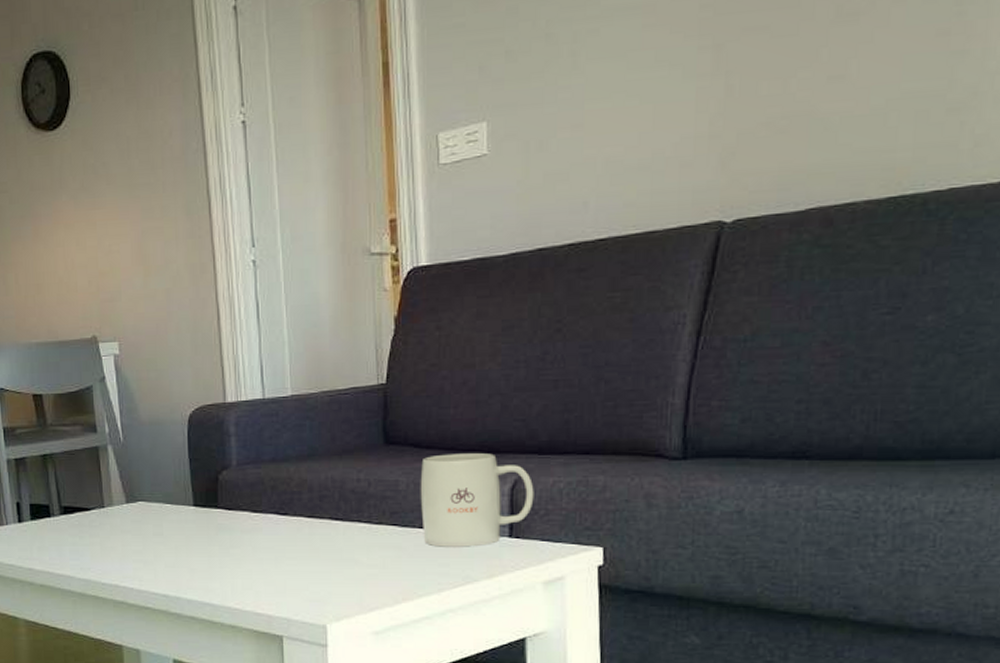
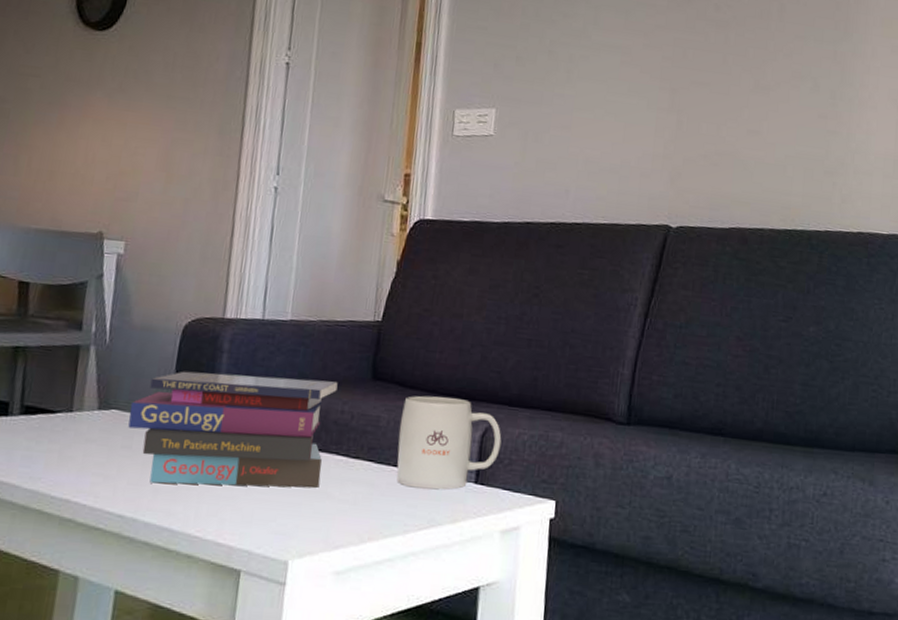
books: none [154,451,350,564] -> present [128,371,338,488]

